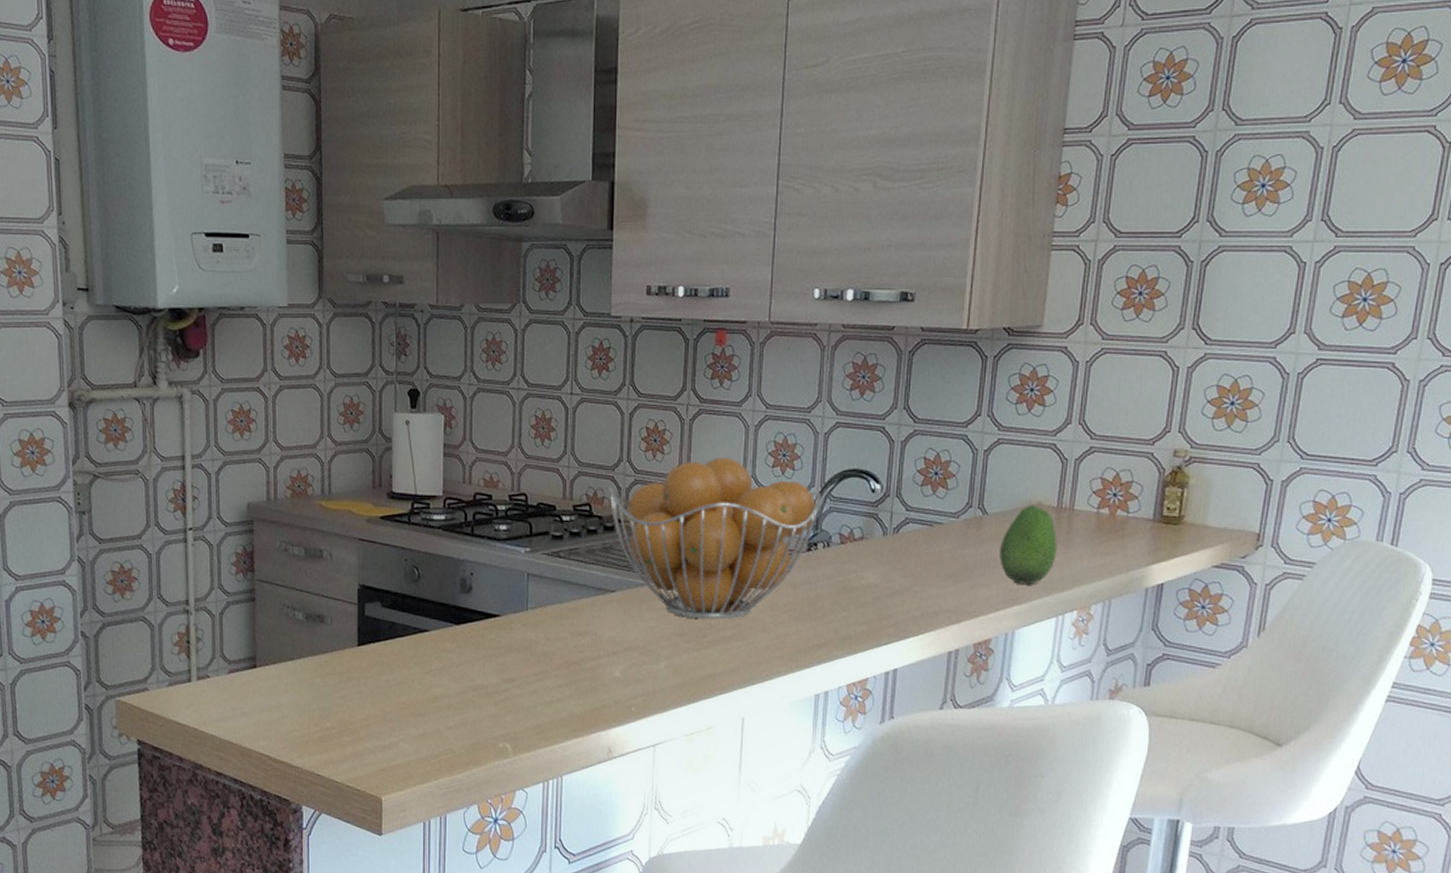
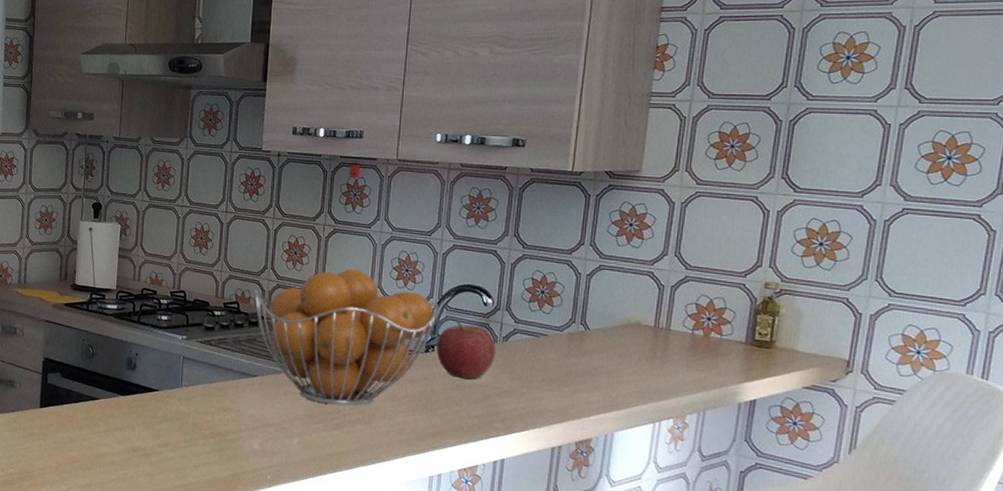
apple: none [820,511,886,579] -> present [436,320,496,379]
fruit: present [999,505,1058,584] -> none [600,323,655,393]

